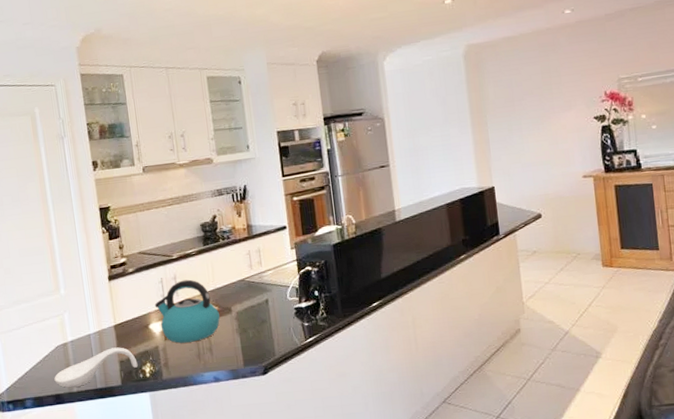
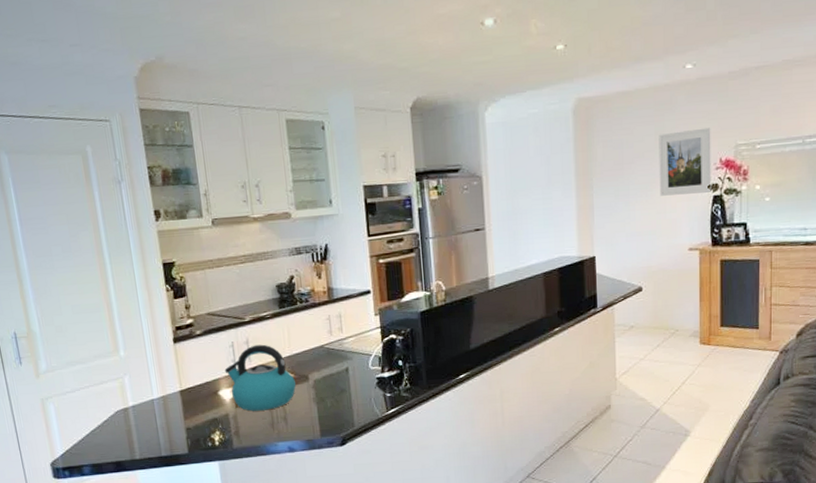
spoon rest: present [54,347,138,388] -> none [114,413,206,455]
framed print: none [545,64,600,129] -> present [658,127,711,196]

